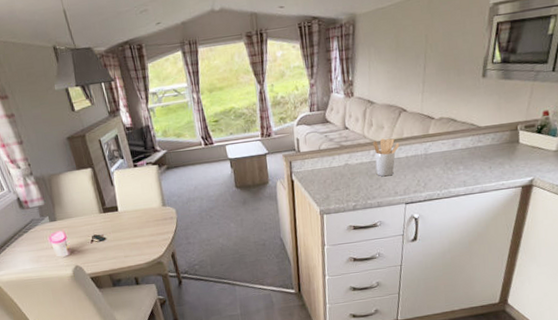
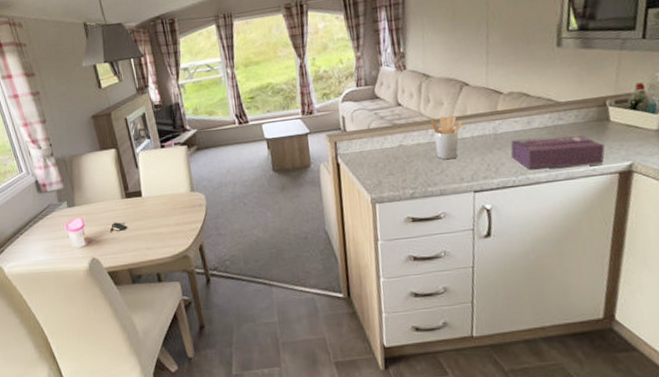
tissue box: none [437,154,513,185] -> present [510,134,605,170]

